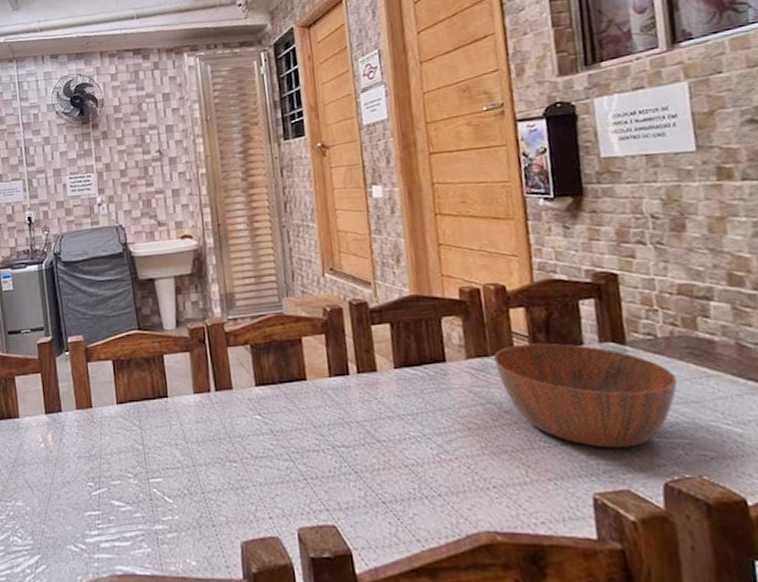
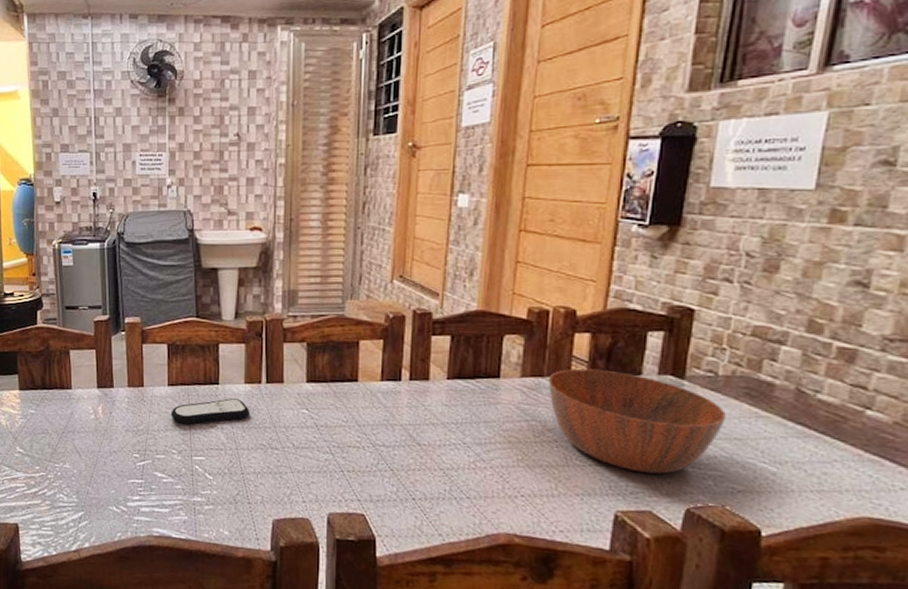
remote control: none [122,411,203,445] -> present [170,398,250,426]

